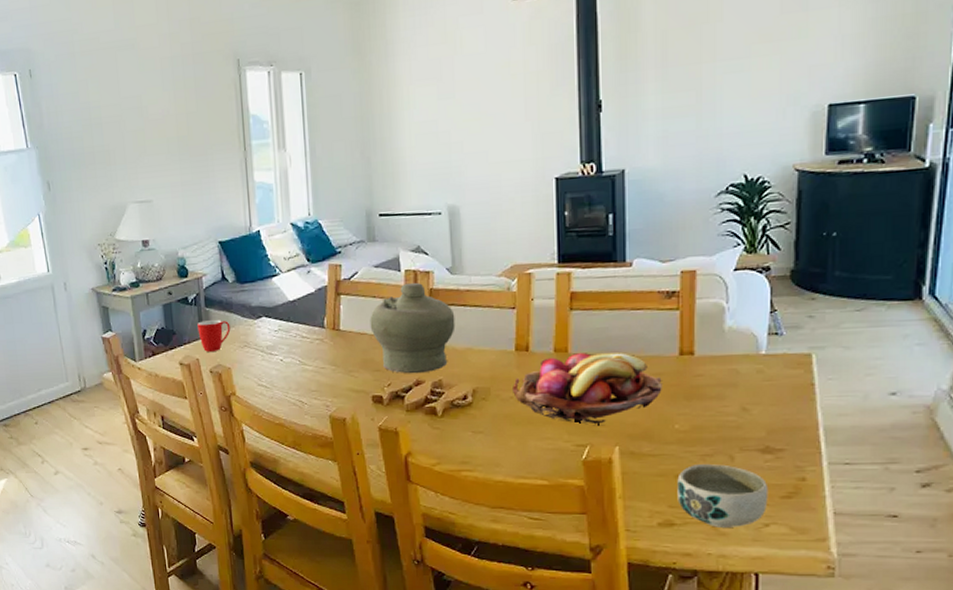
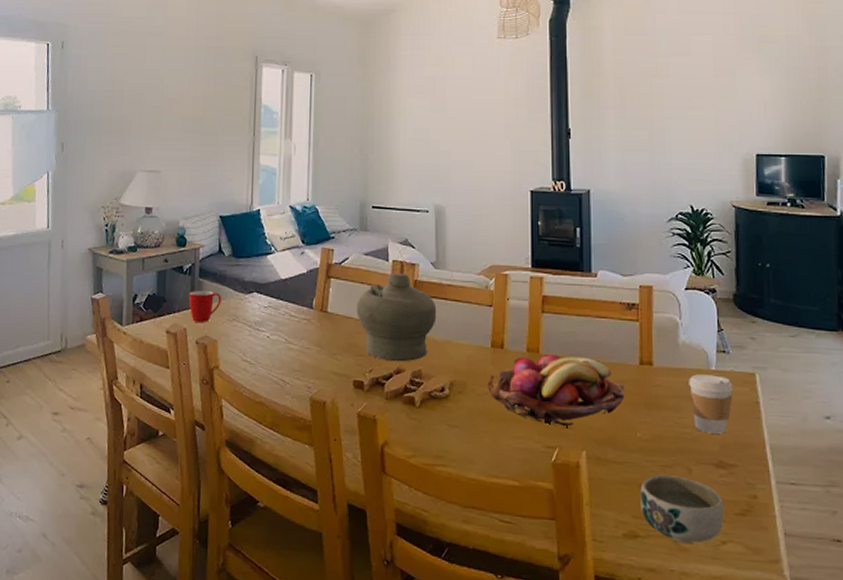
coffee cup: none [734,359,785,420] -> present [689,374,733,434]

